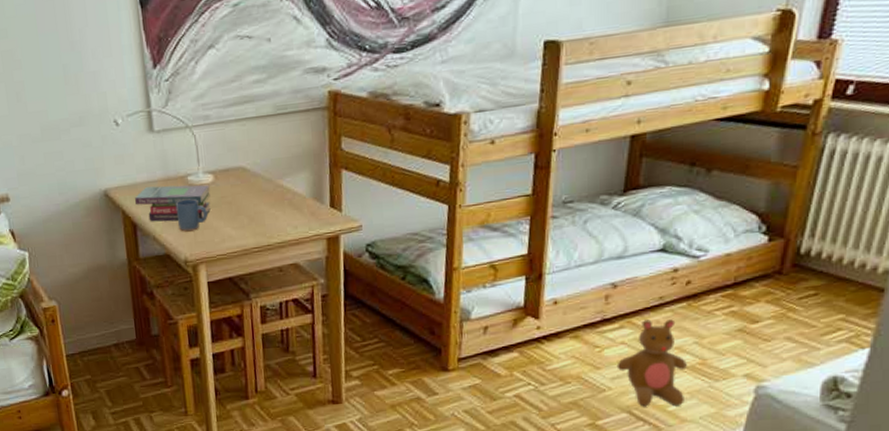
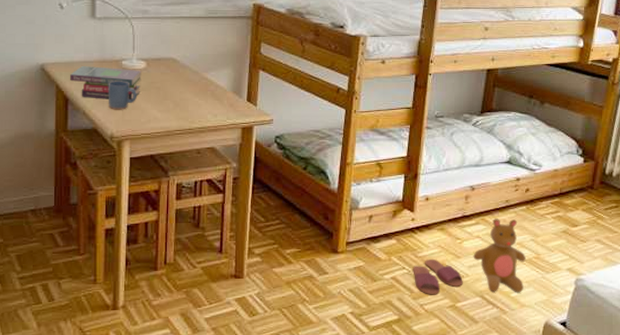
slippers: none [540,371,604,413] -> present [413,258,463,295]

